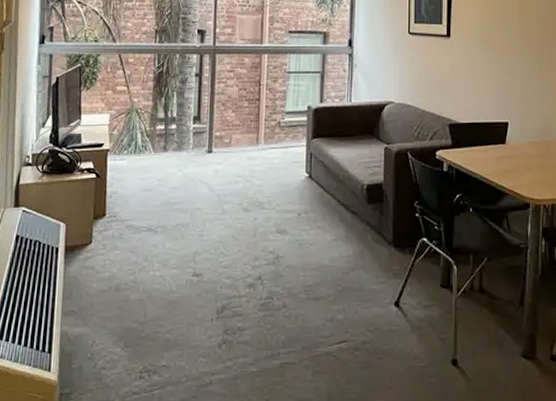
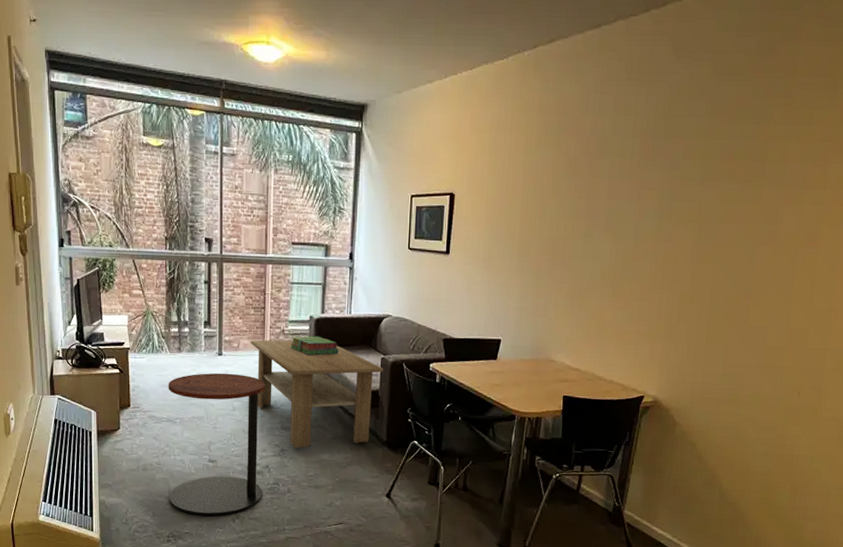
side table: none [145,172,259,342] -> present [168,373,265,516]
coffee table: none [244,132,388,253] -> present [251,339,384,448]
stack of books: none [287,127,339,149] -> present [290,336,339,356]

